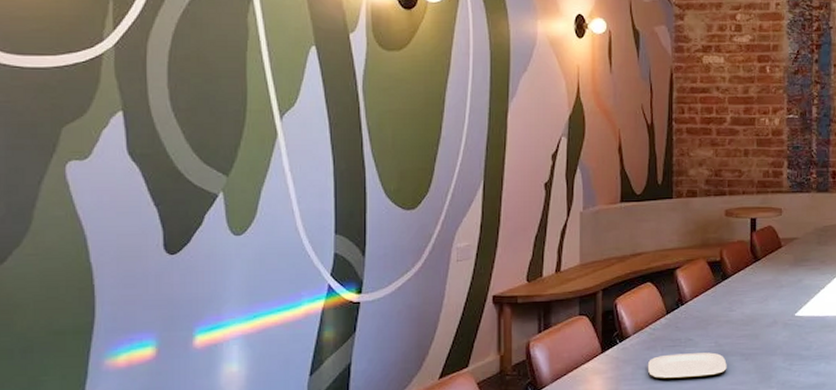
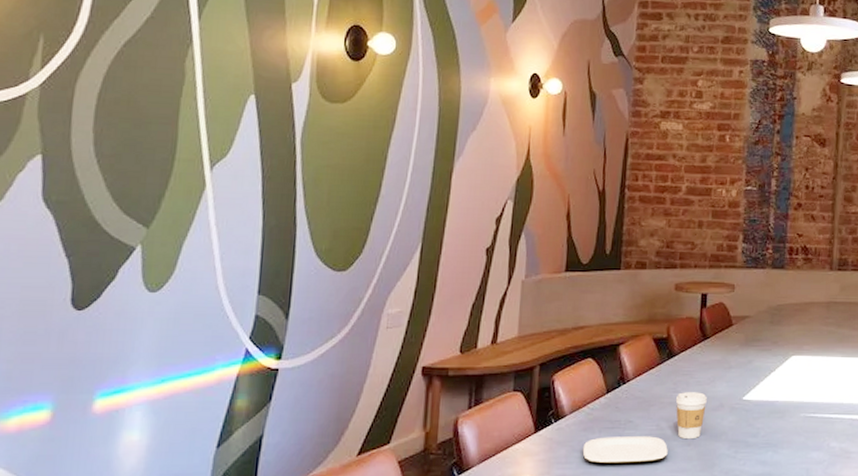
coffee cup: none [731,310,761,354] -> present [675,392,707,440]

